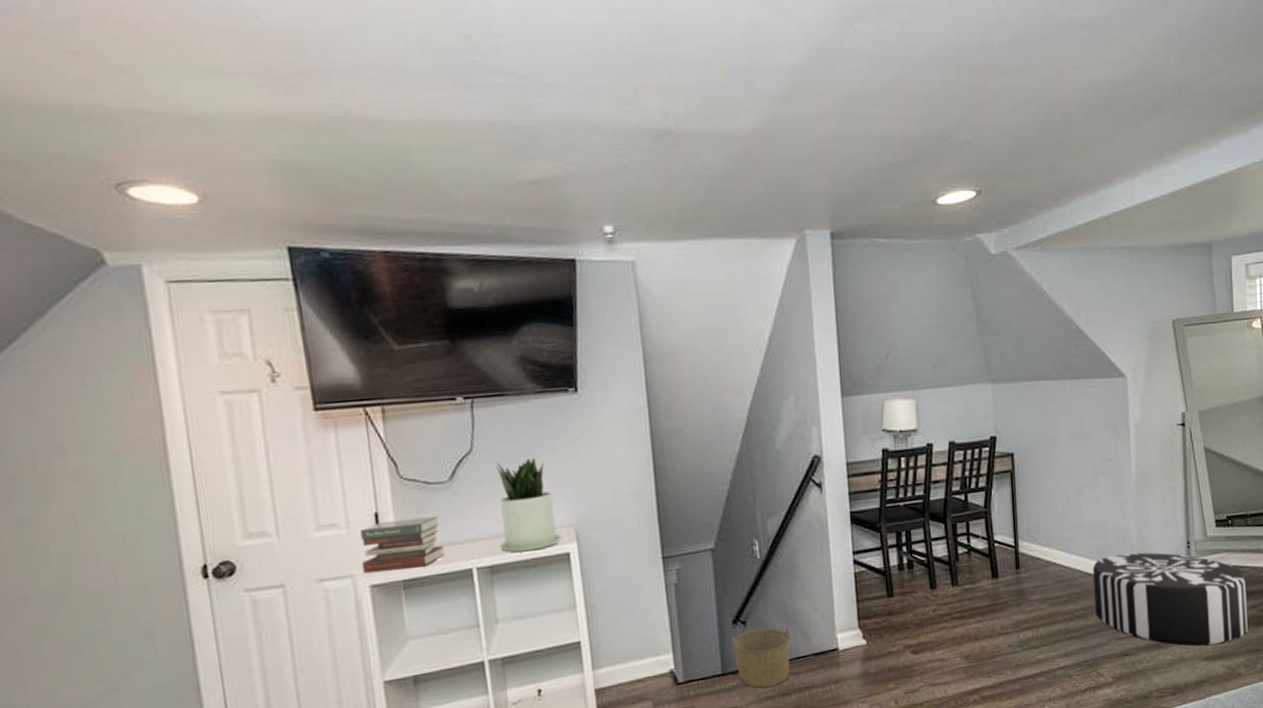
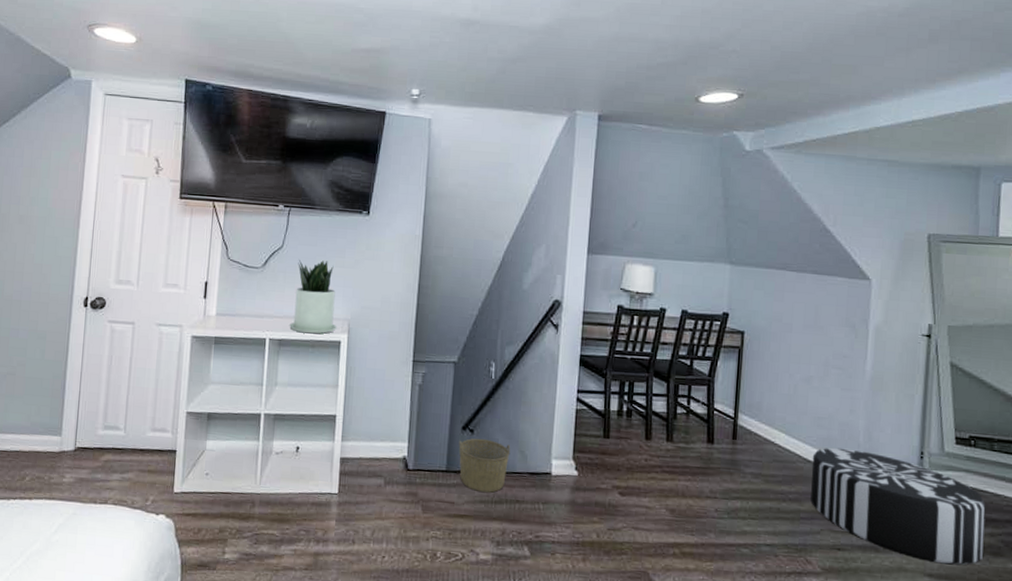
books: present [360,515,444,572] -> none [188,289,249,330]

